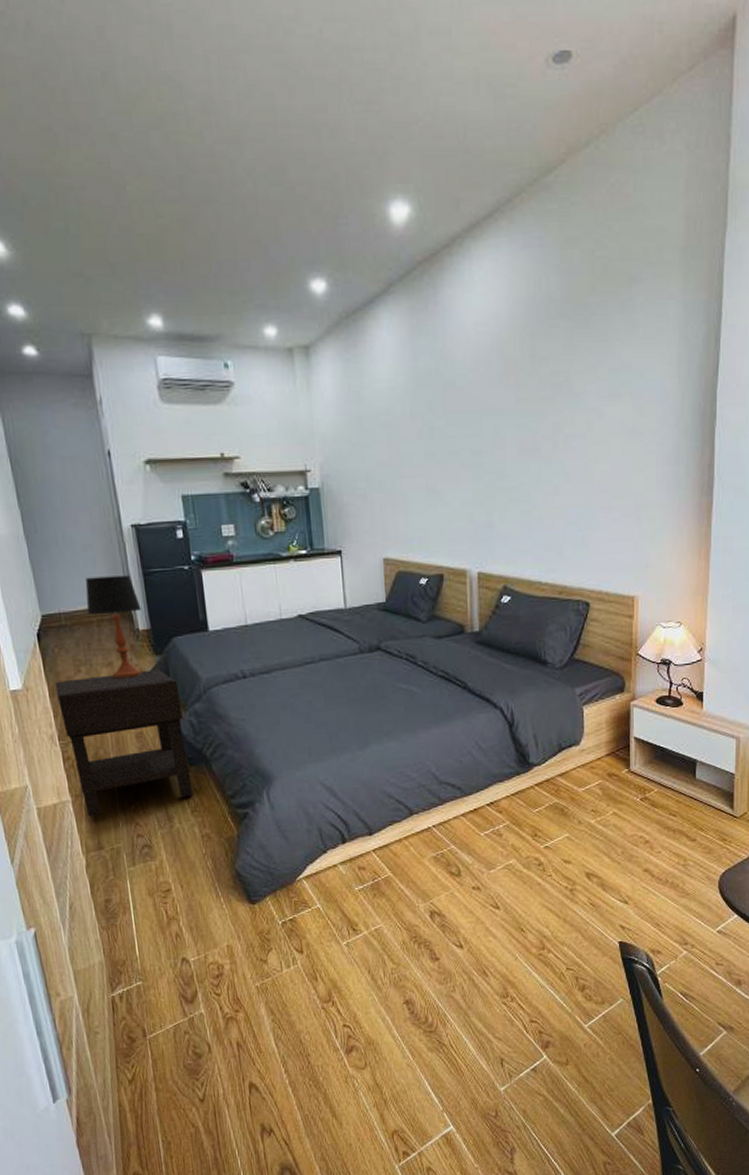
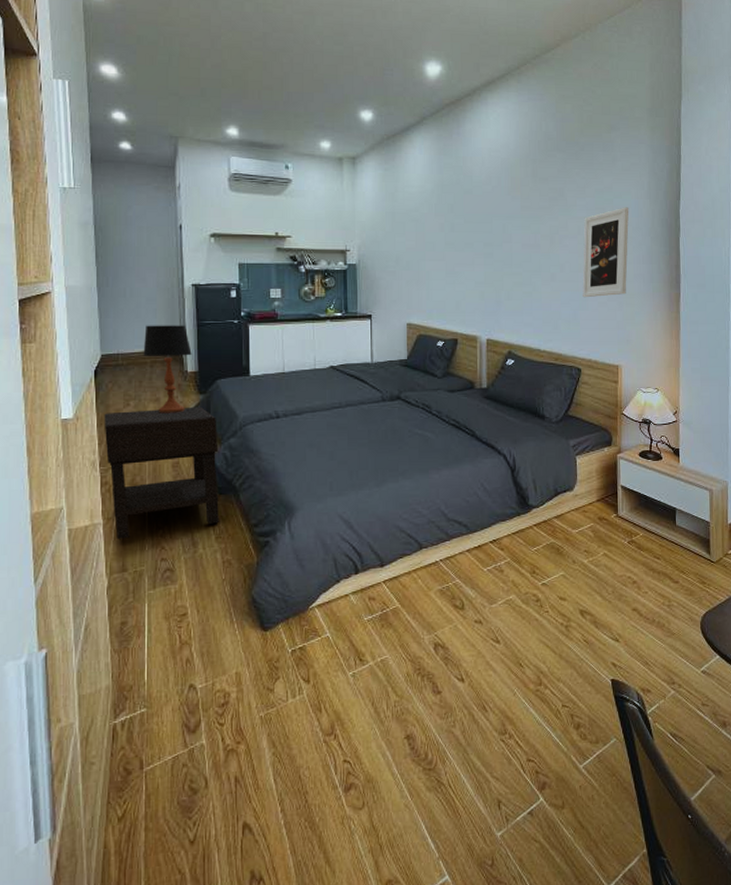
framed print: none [592,390,653,514] -> present [582,207,629,298]

